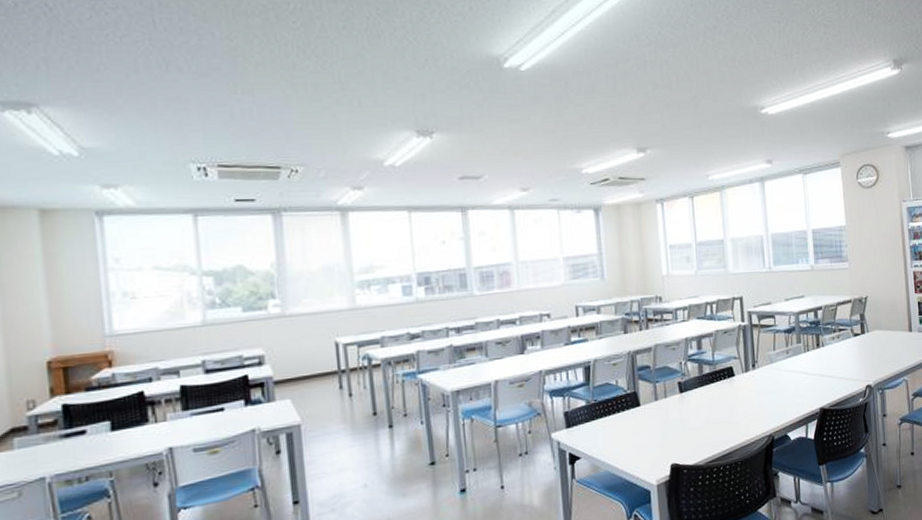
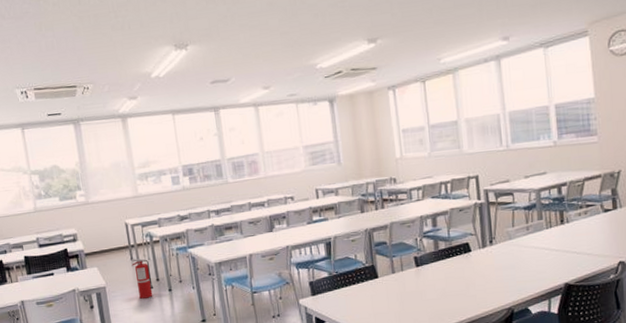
fire extinguisher: none [340,387,369,439] -> present [131,258,154,299]

